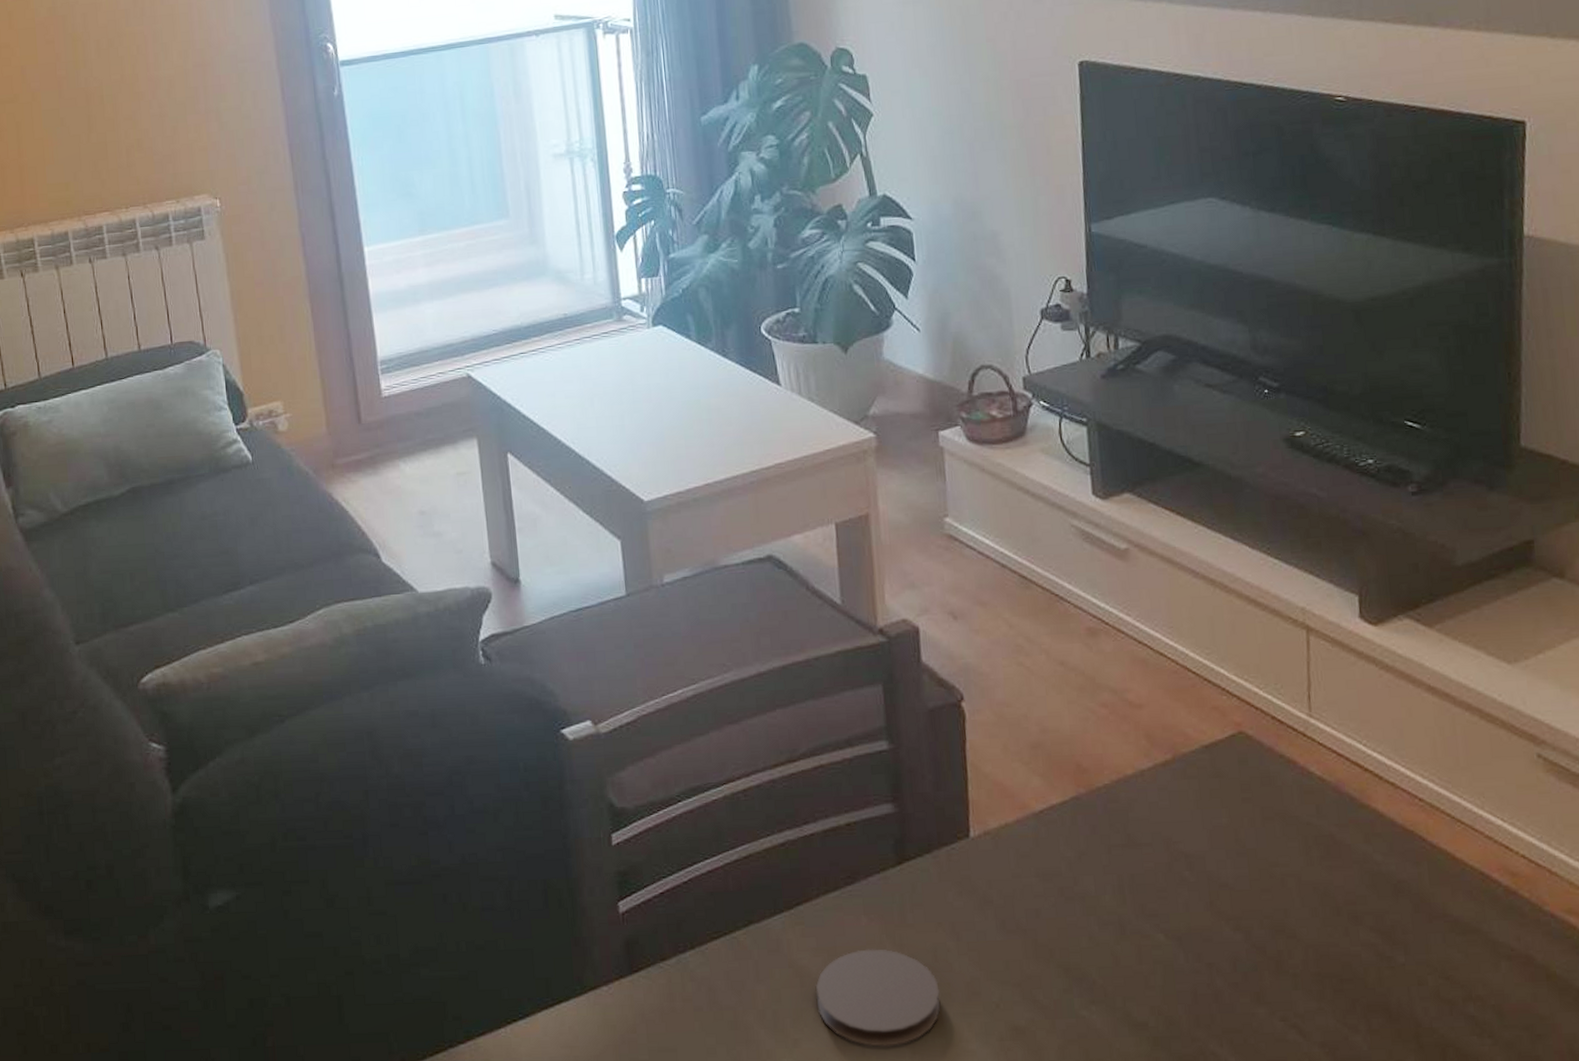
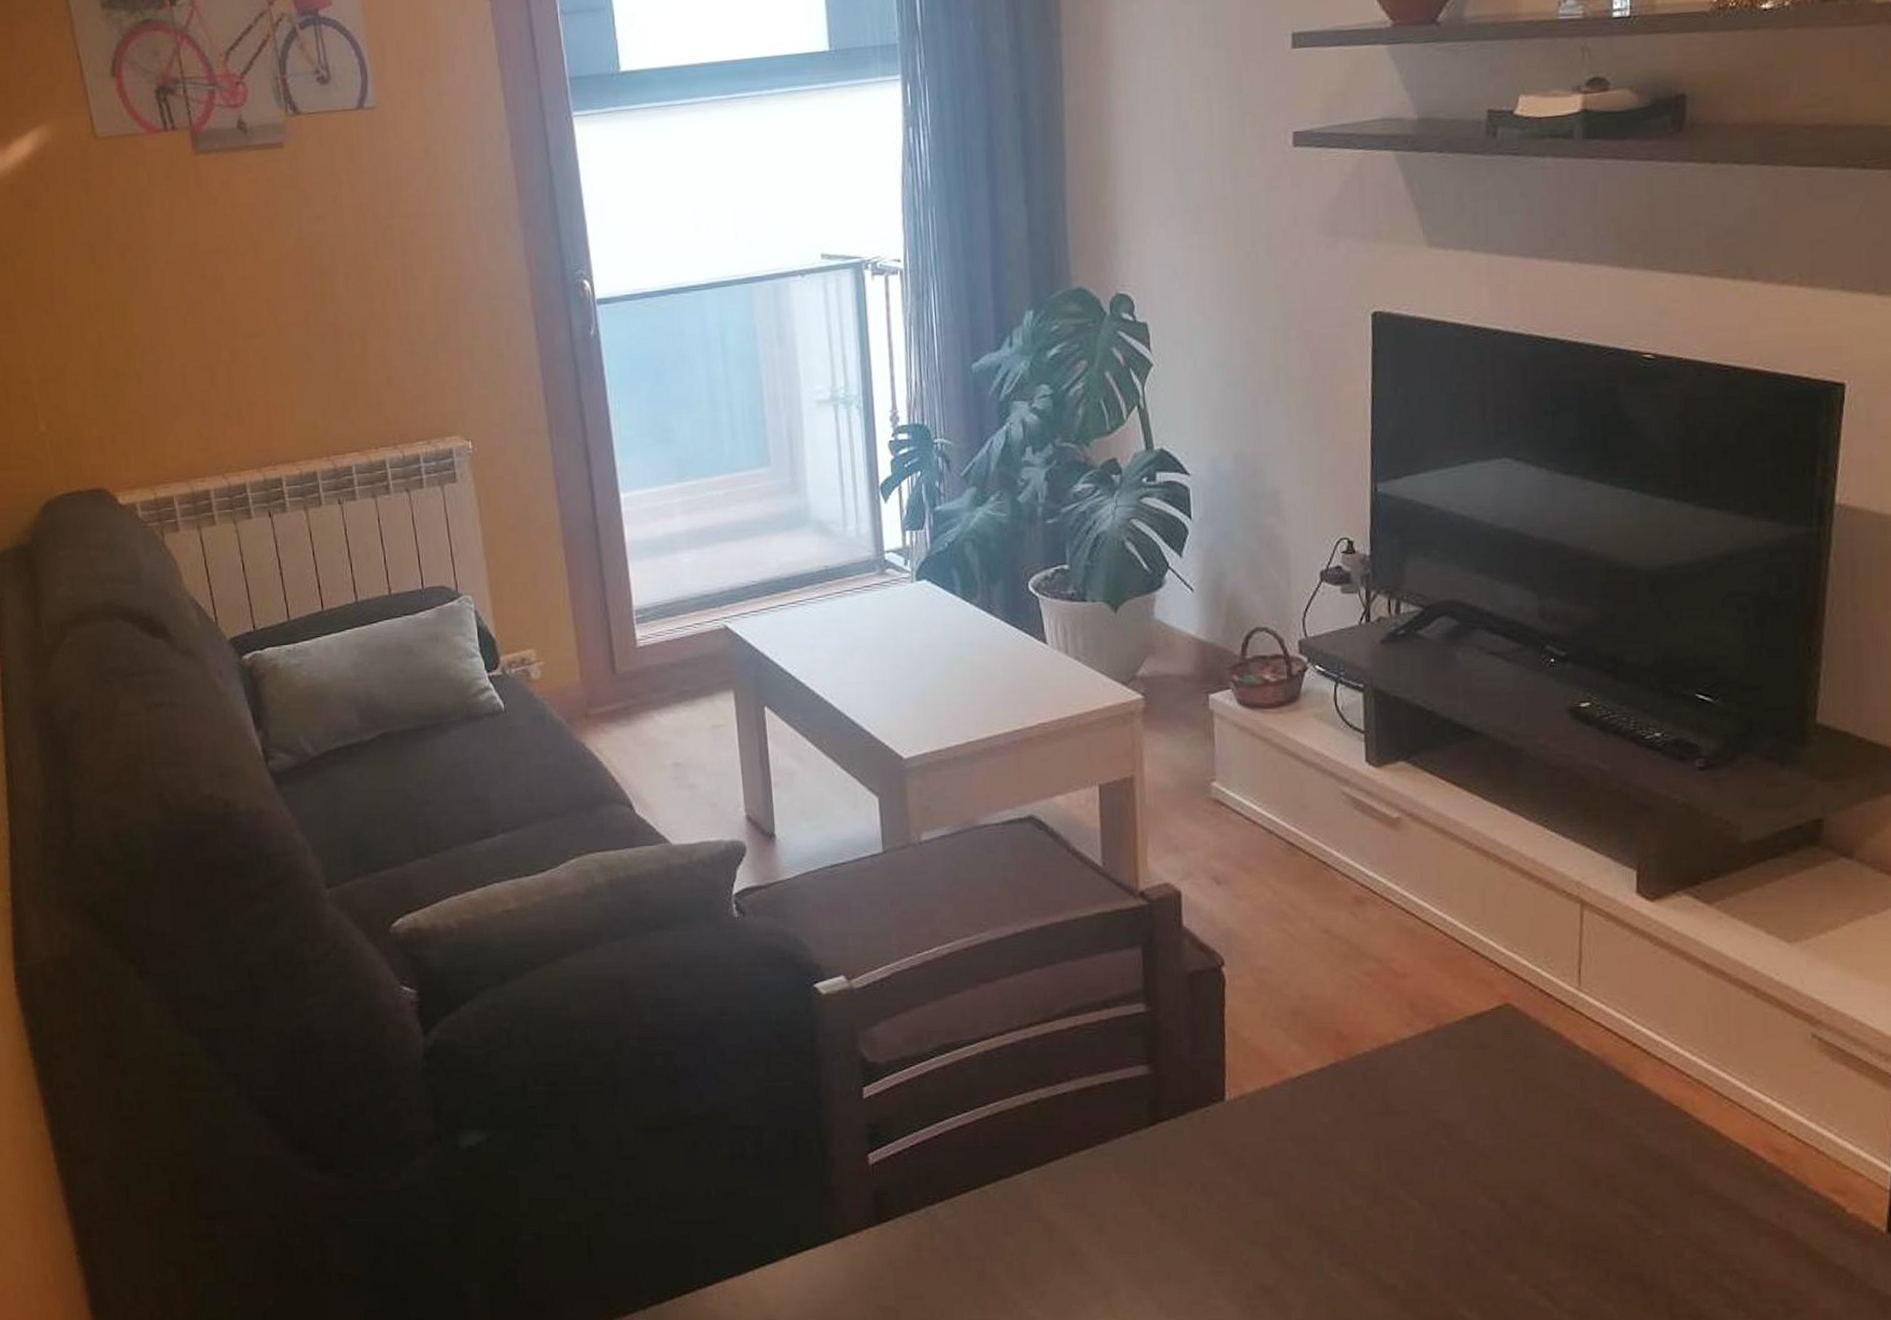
coaster: present [815,949,941,1047] -> none [1063,1206,1189,1301]

